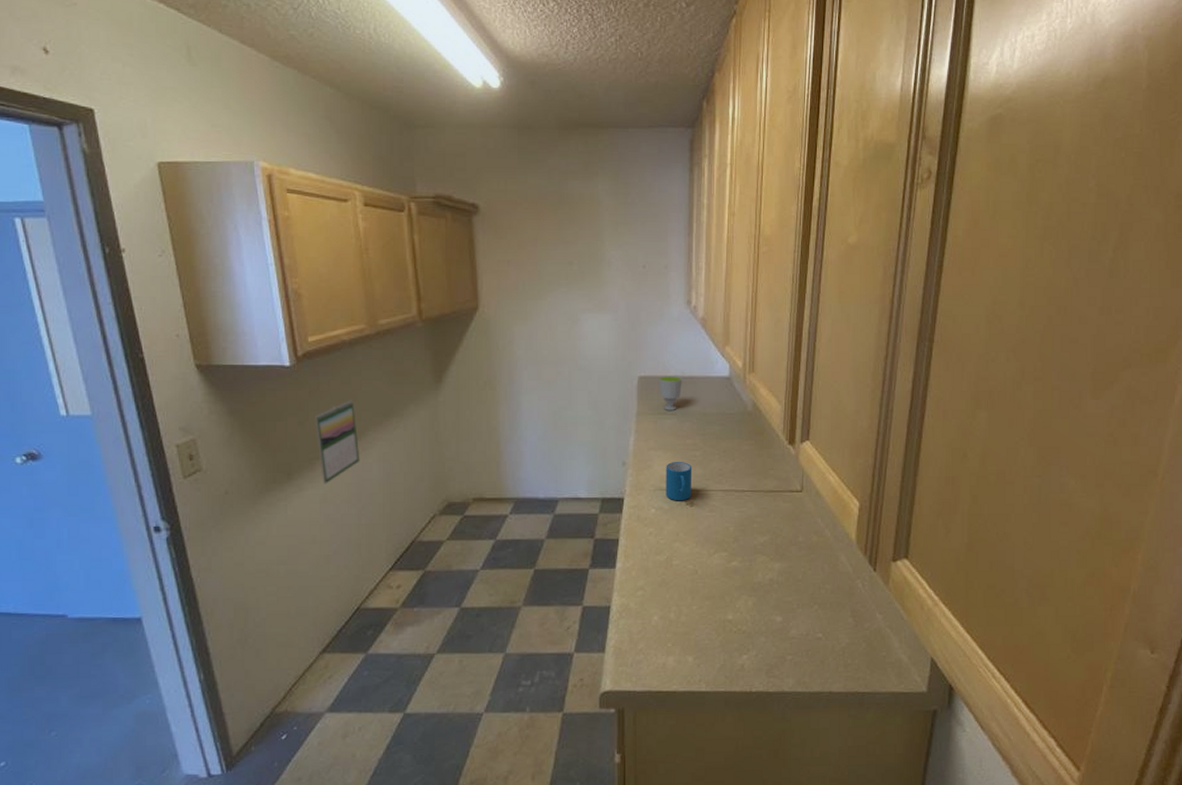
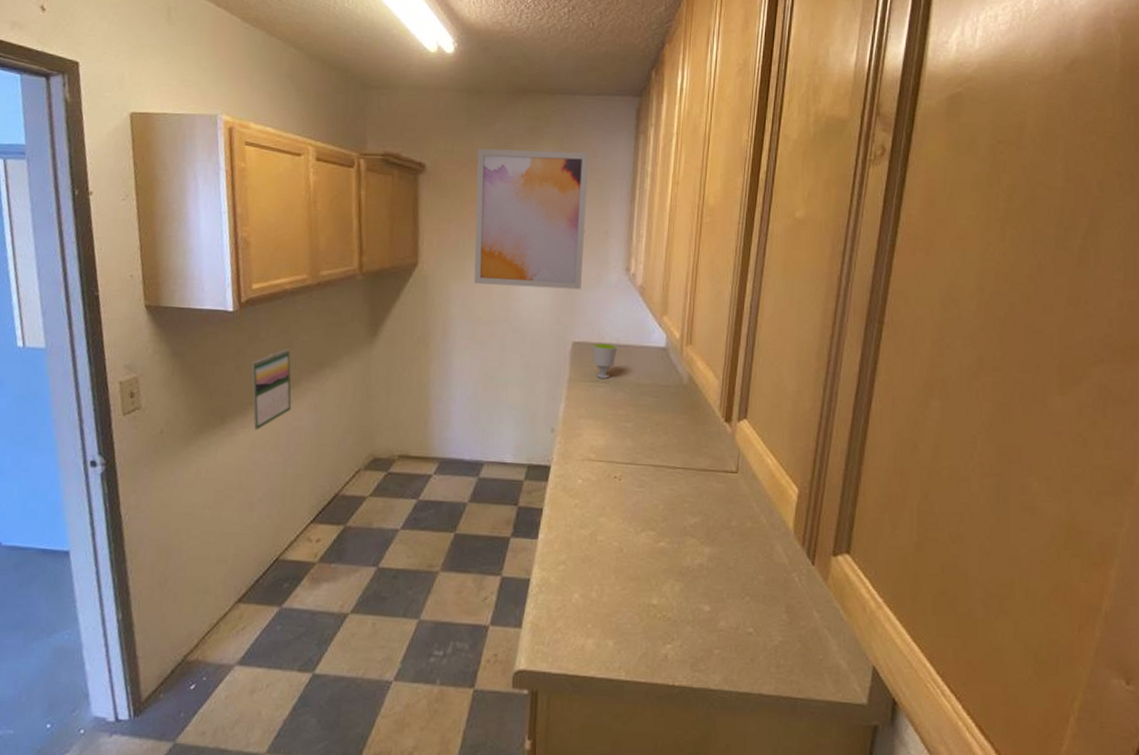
wall art: none [531,186,644,325] -> present [473,148,589,290]
mug: present [666,461,693,501] -> none [594,431,623,474]

